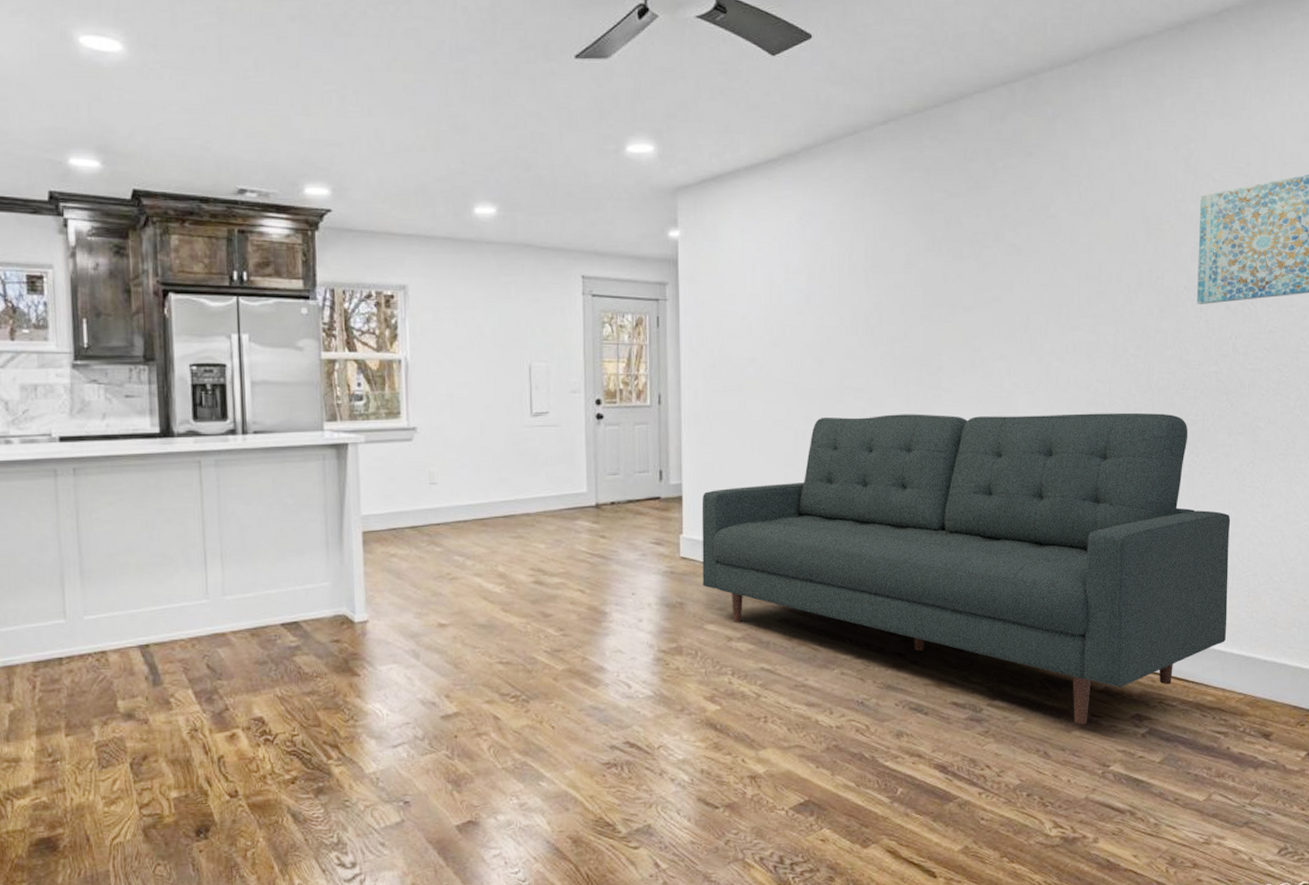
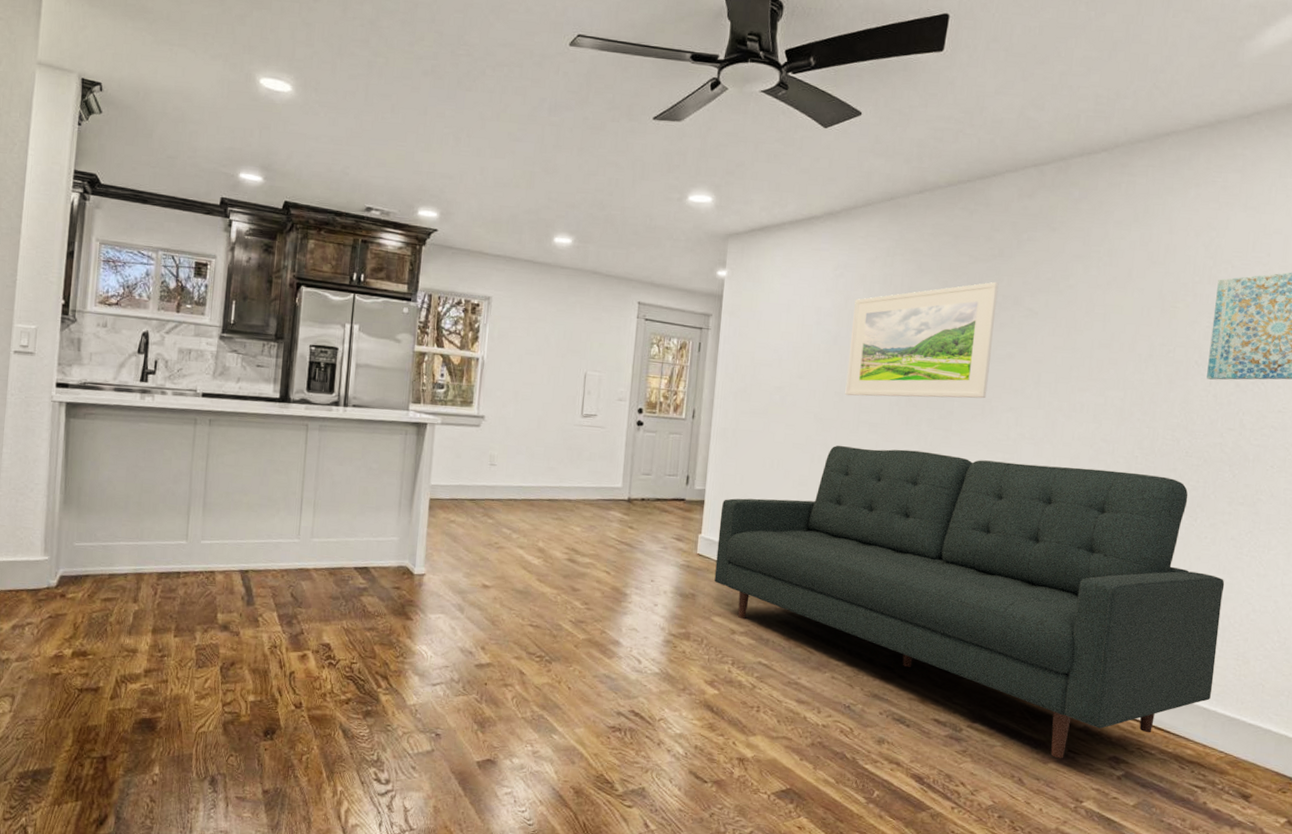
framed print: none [824,217,978,361] -> present [845,281,999,399]

